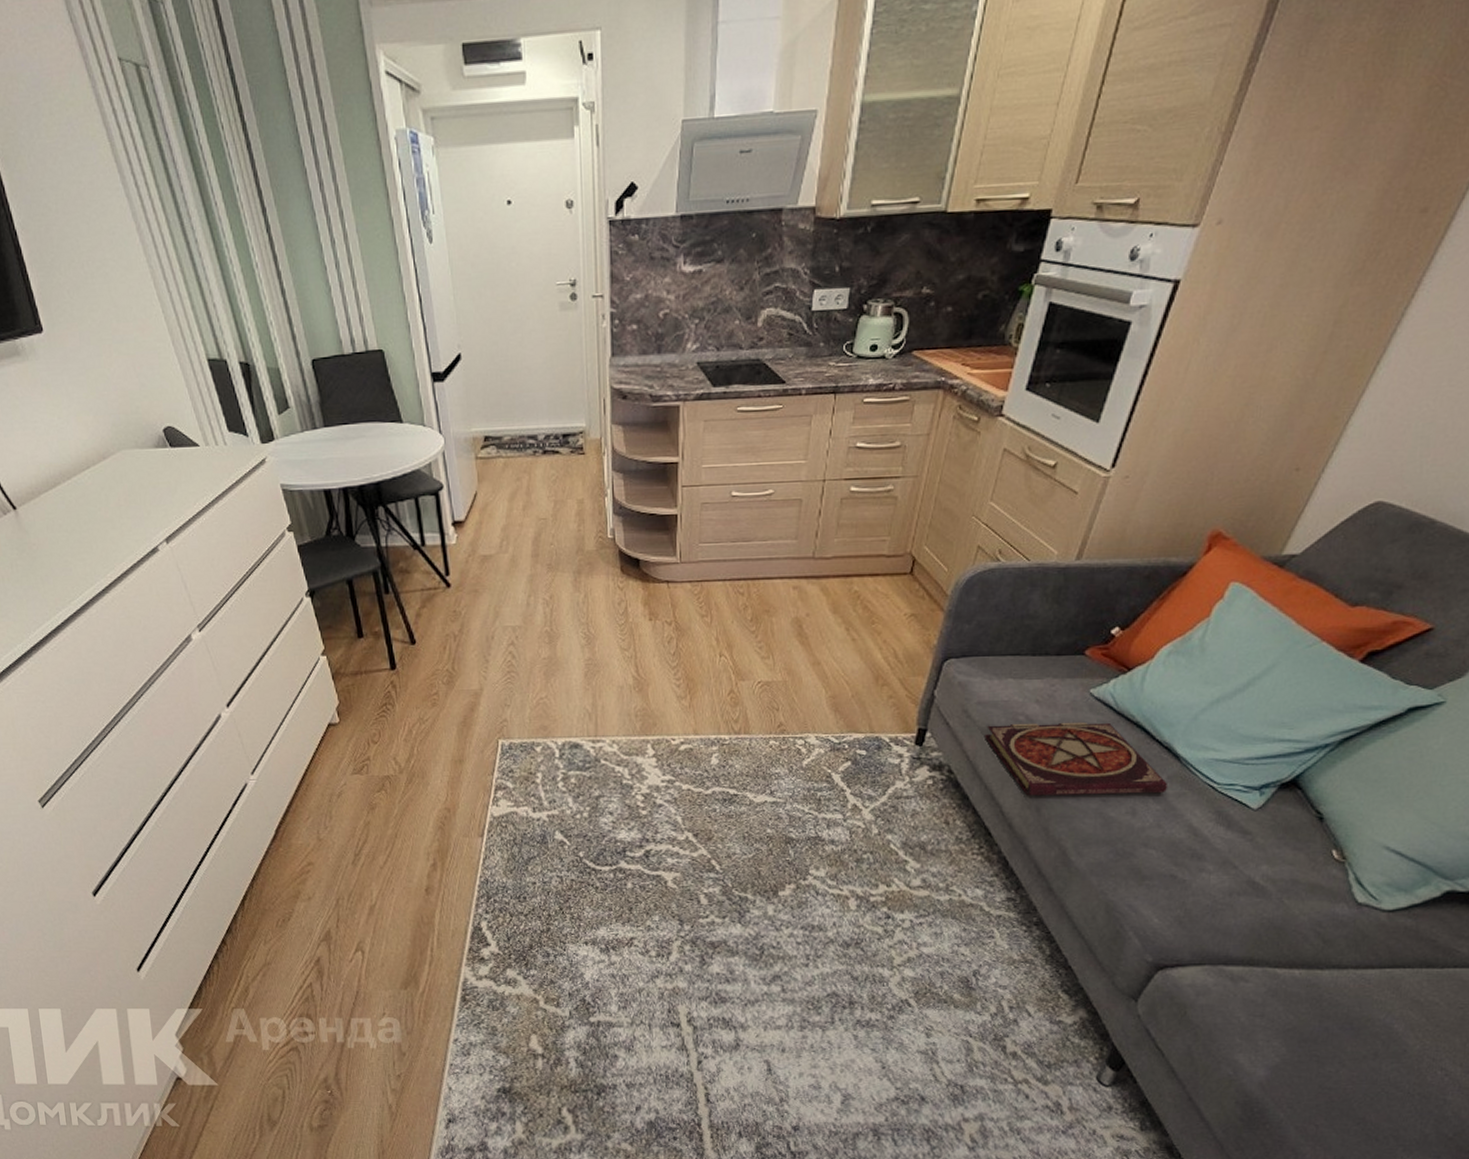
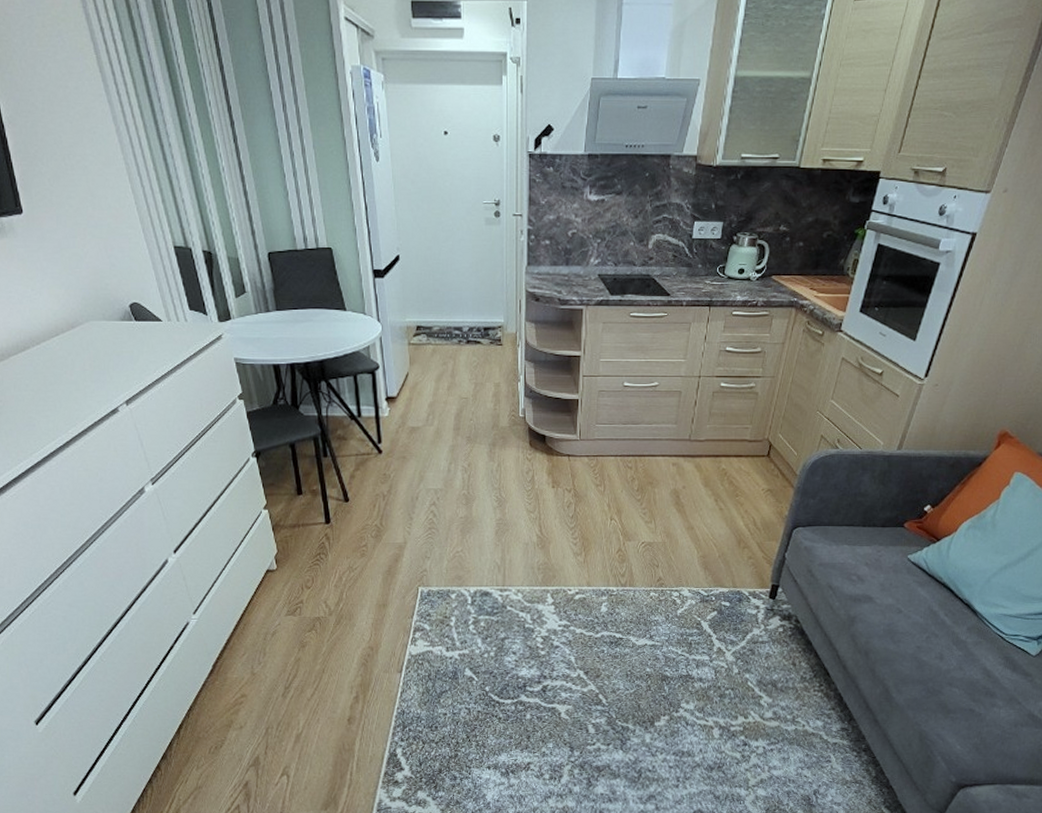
book: present [985,721,1167,796] -> none [825,582,967,642]

